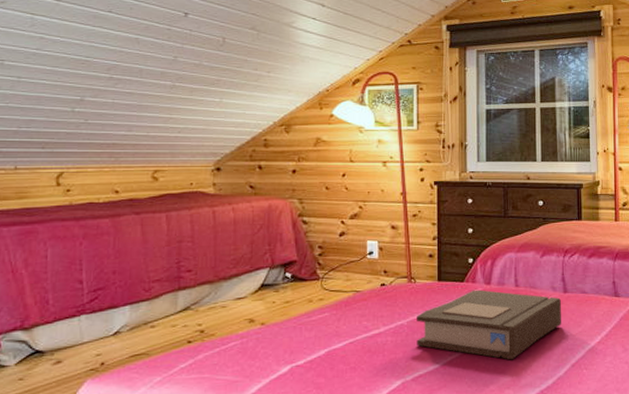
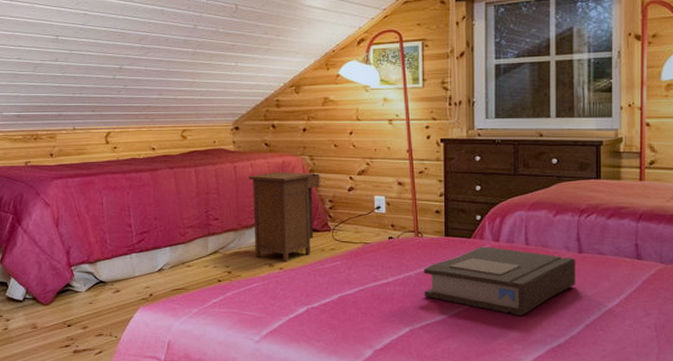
nightstand: none [229,217,309,317] -> present [248,172,319,262]

